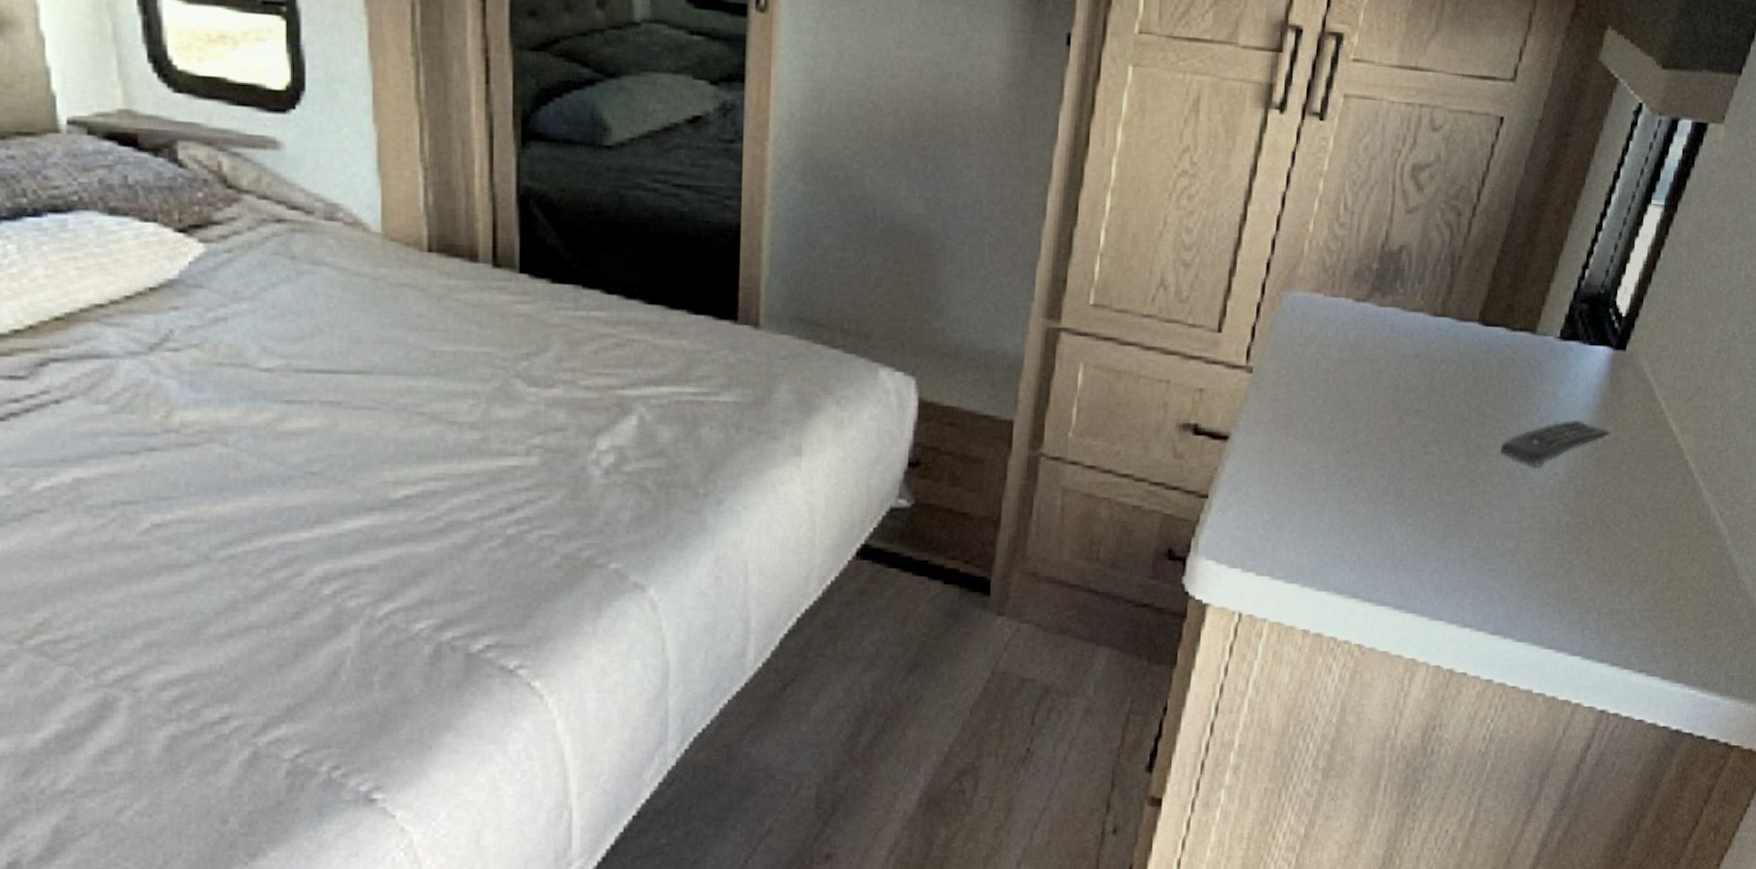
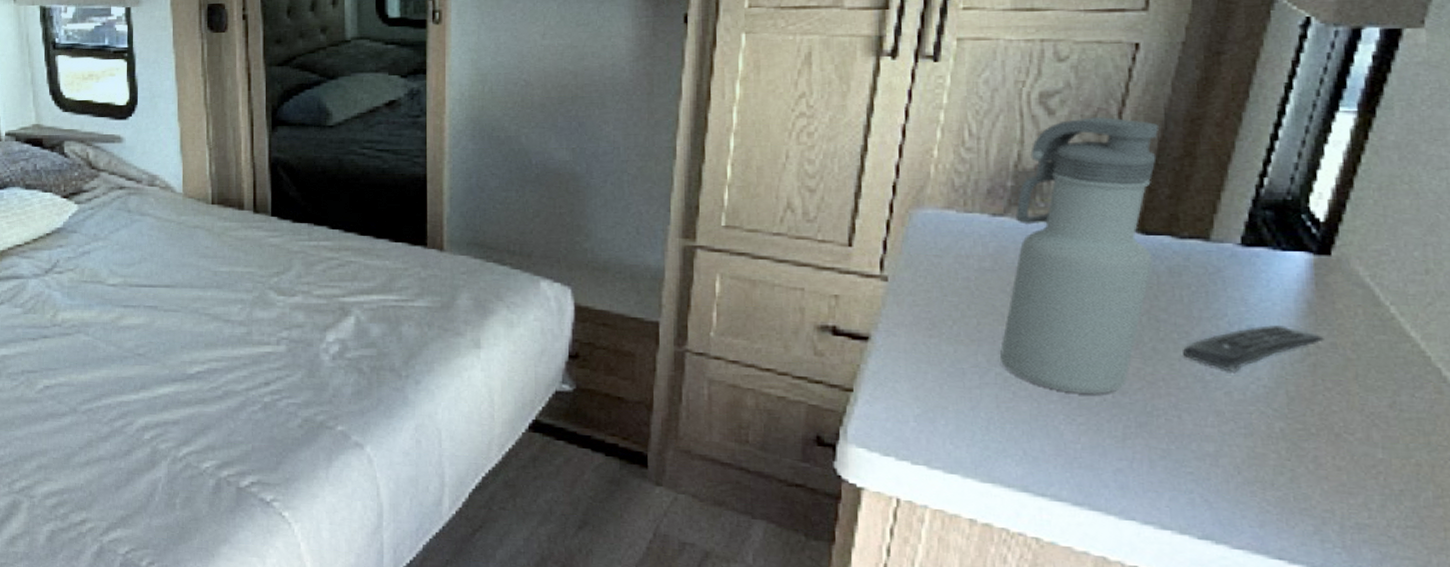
water bottle: none [1348,196,1509,495] -> present [1000,117,1159,395]

